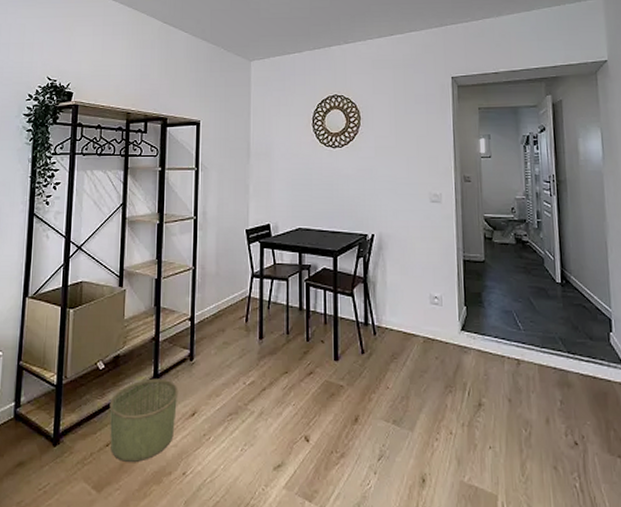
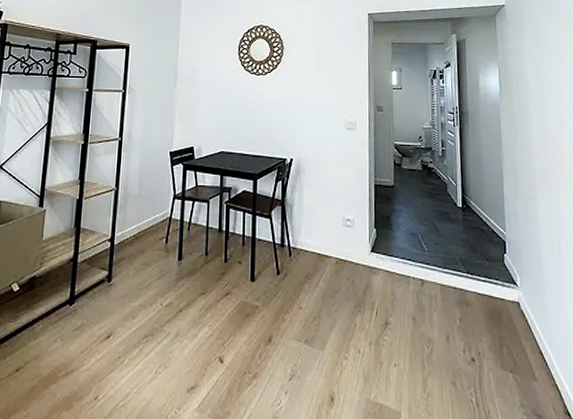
basket: present [109,377,179,462] -> none [20,299,95,387]

